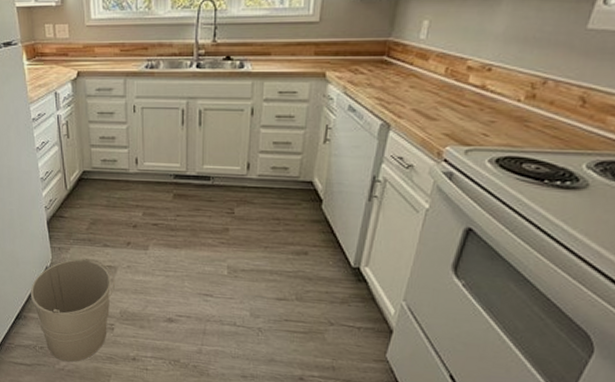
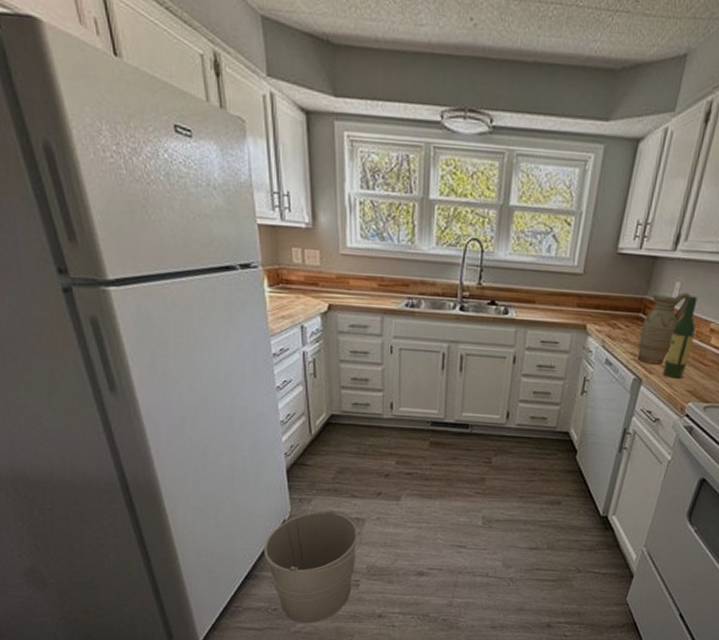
ceramic jug: none [384,30,443,108] -> present [637,292,692,365]
wine bottle: none [413,34,450,121] -> present [662,296,698,379]

